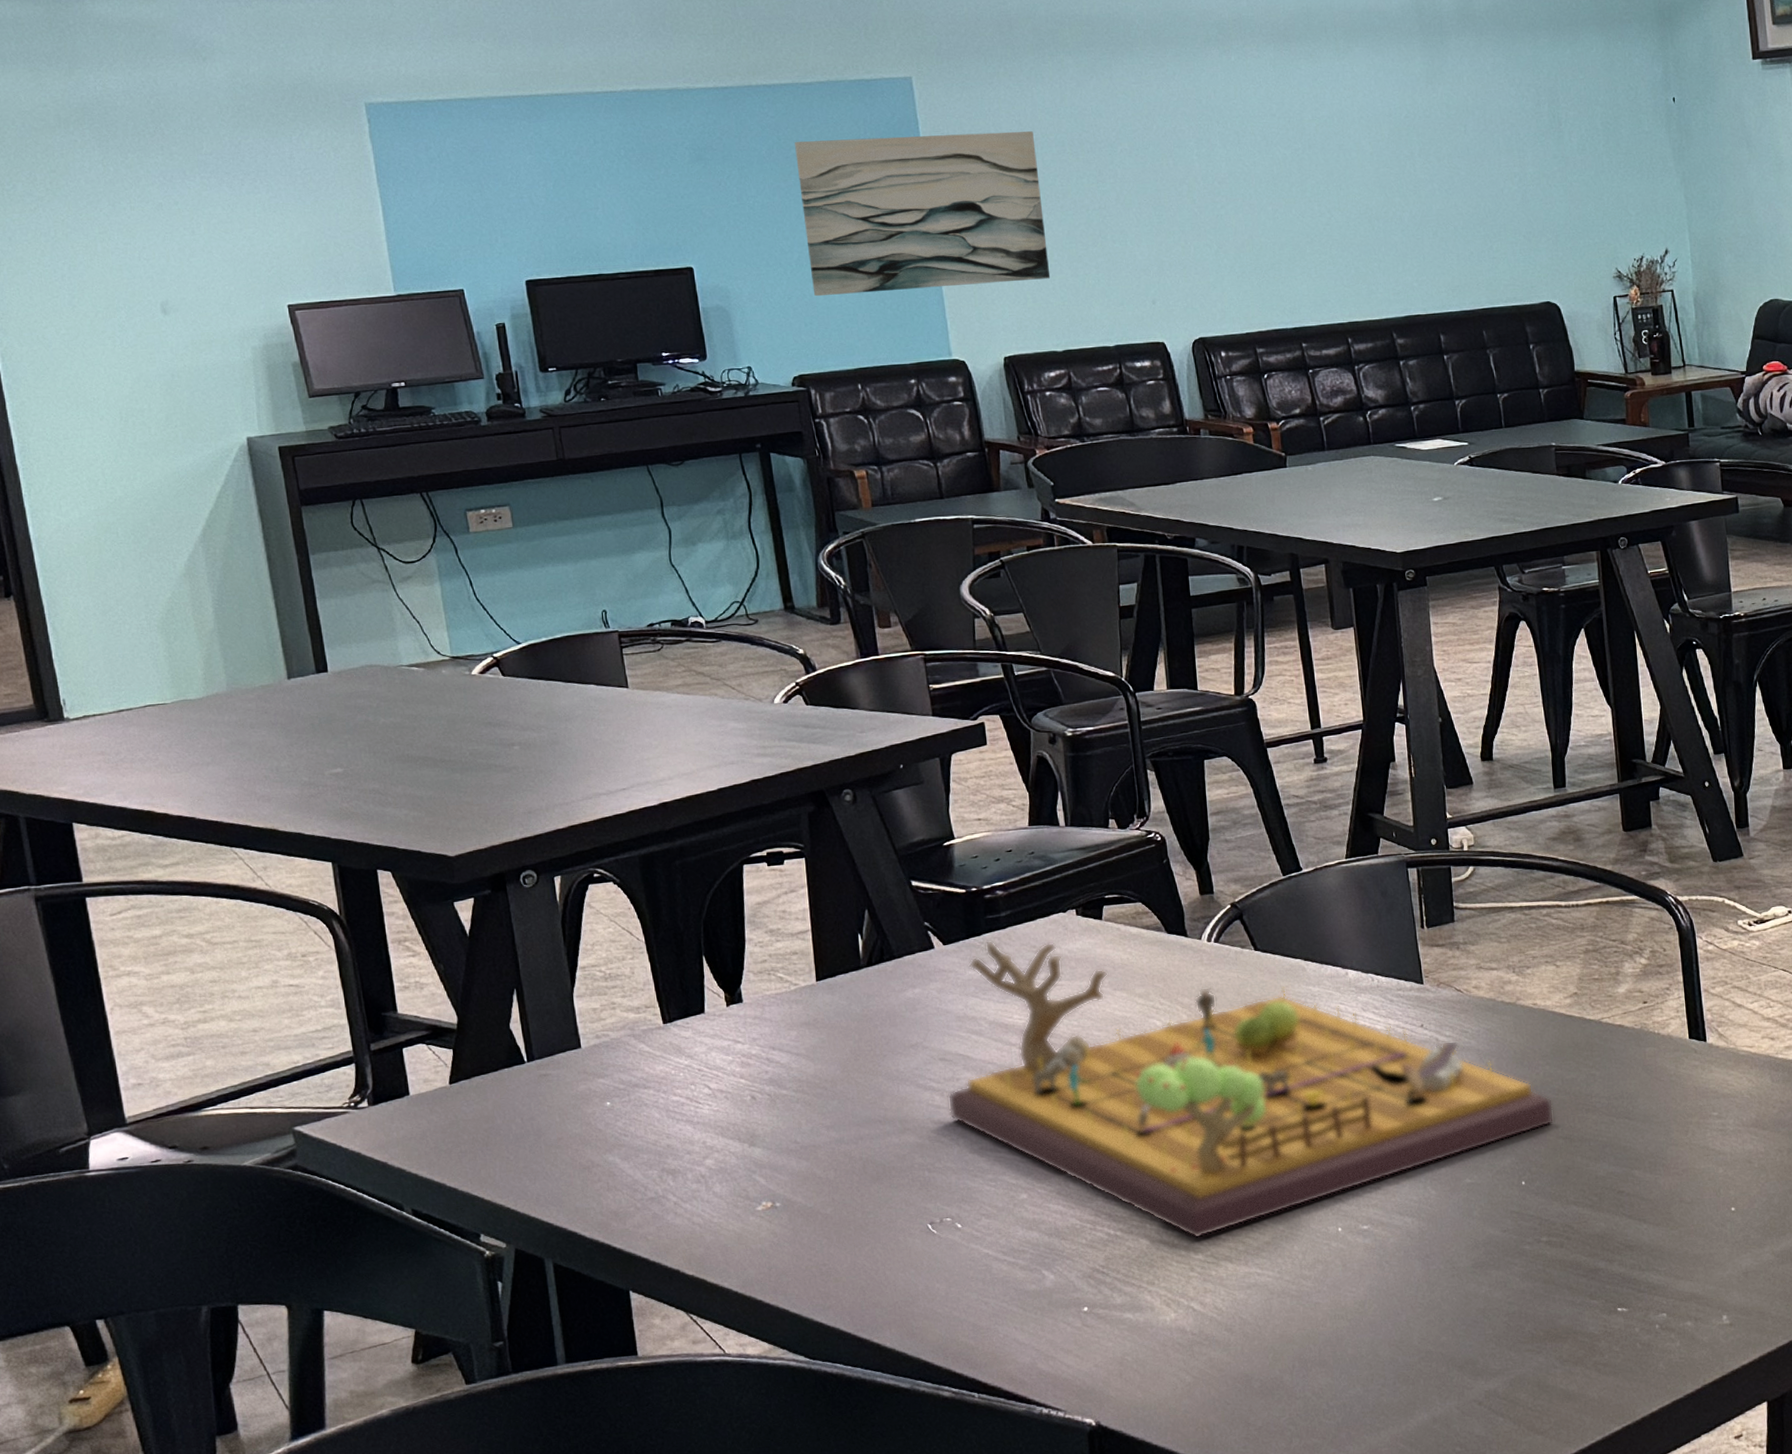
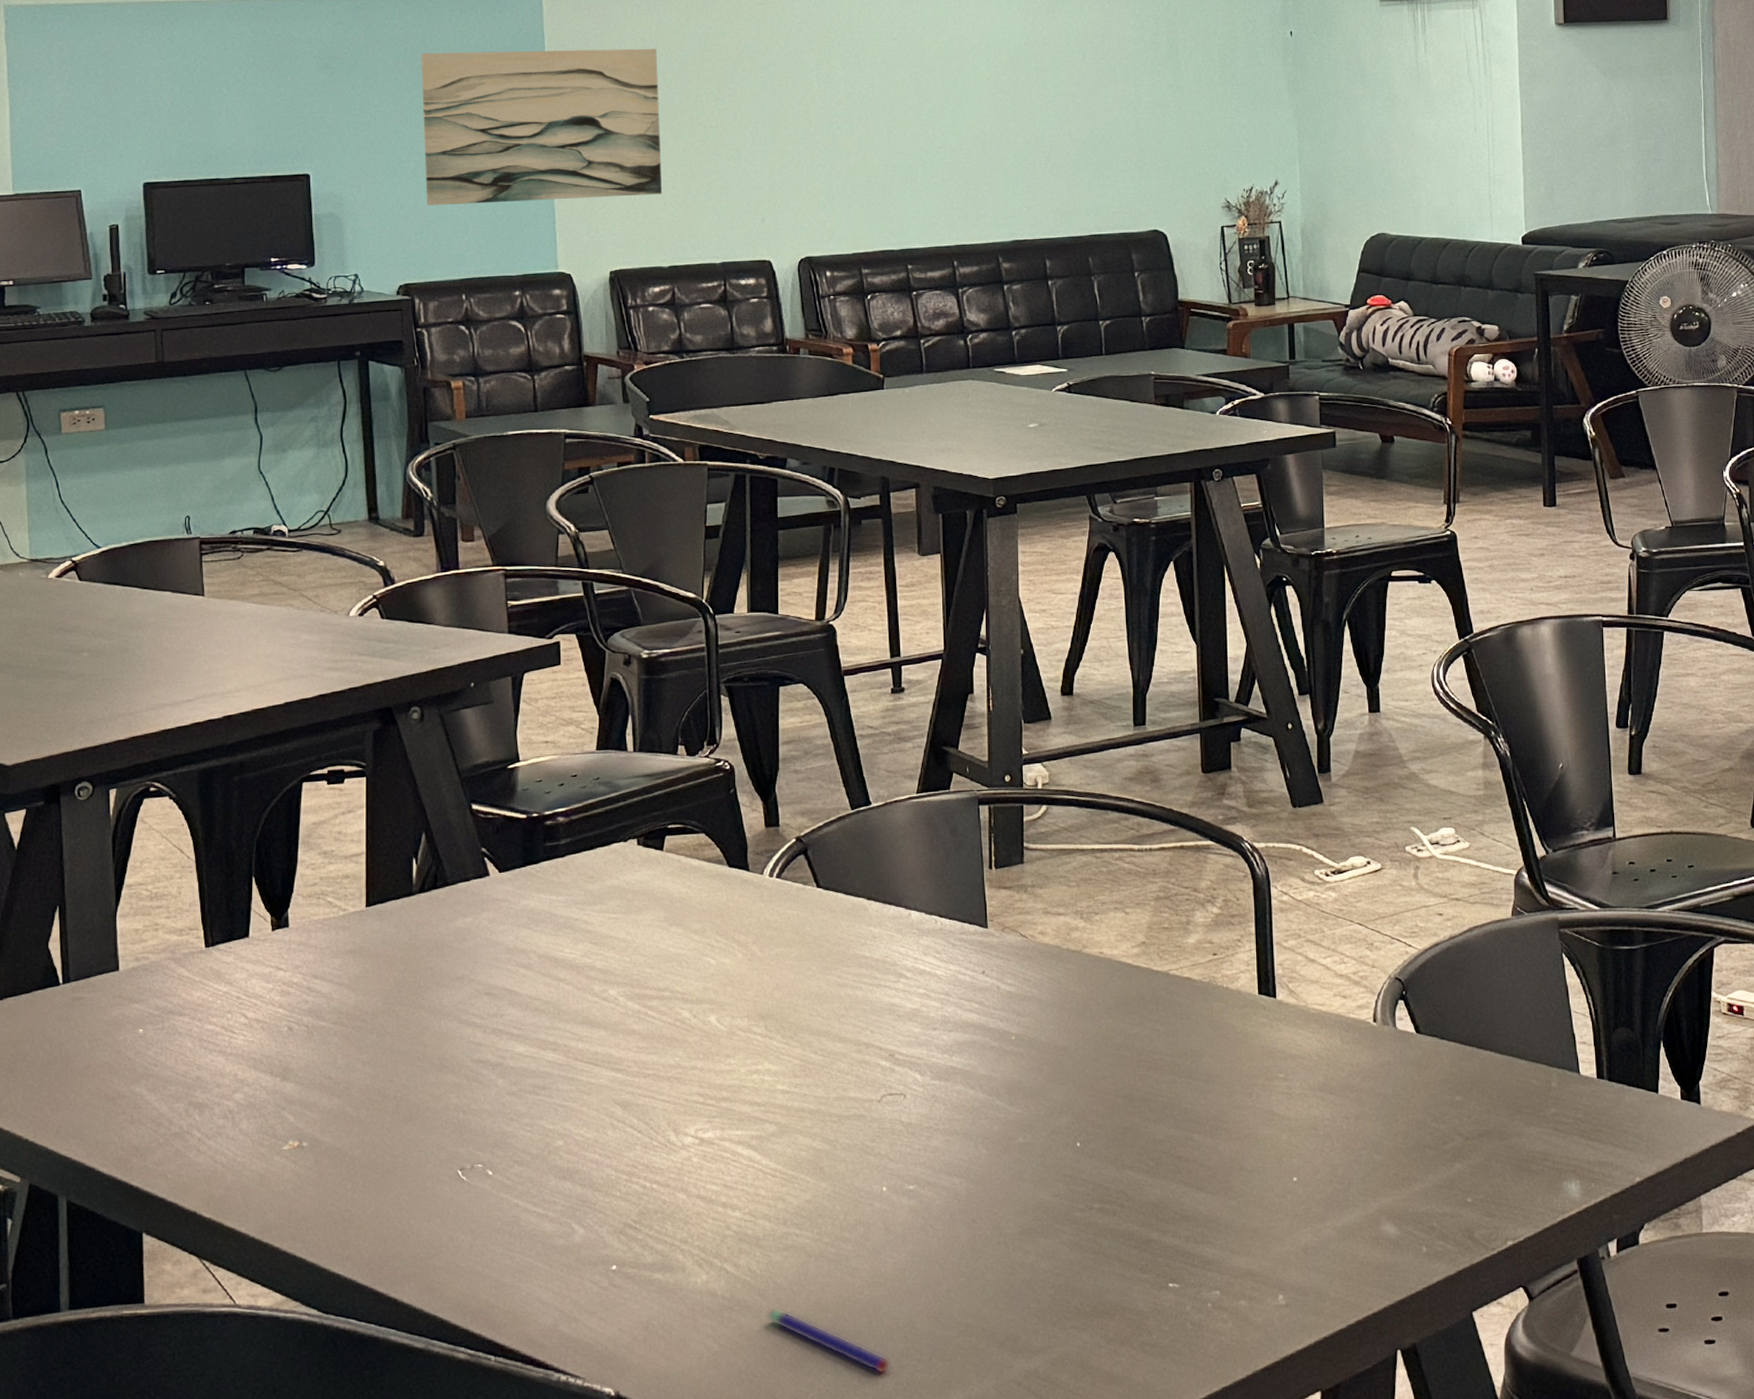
gameboard: present [947,941,1555,1238] -> none [489,870,1115,1194]
pen: none [1235,1341,1357,1399] -> present [767,1308,891,1375]

